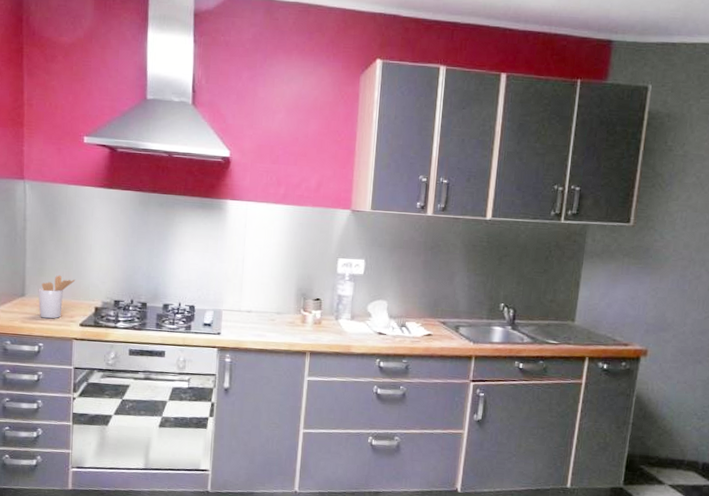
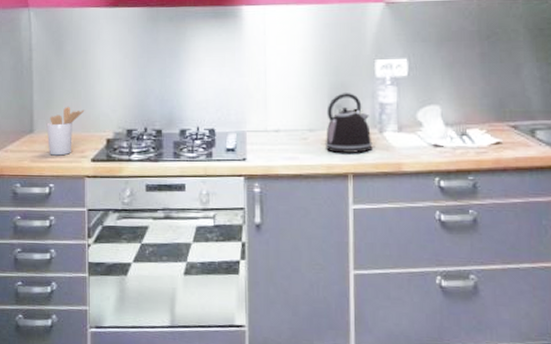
kettle: none [289,284,329,335] -> present [325,93,373,153]

